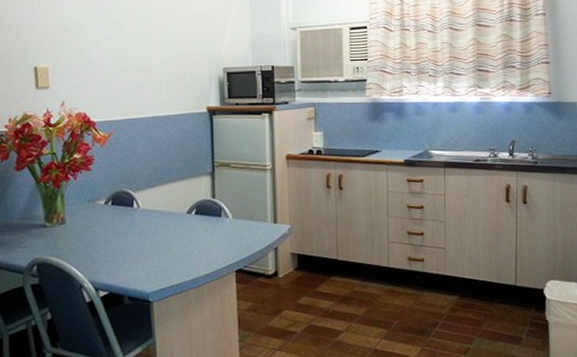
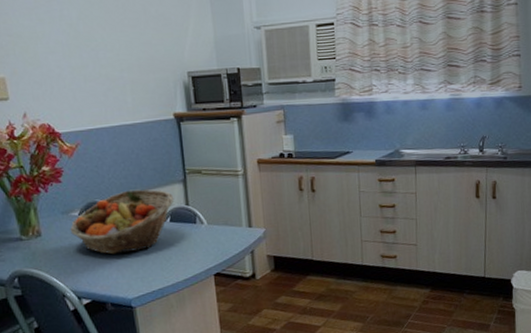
fruit basket: none [95,180,201,246] -> present [70,189,174,255]

